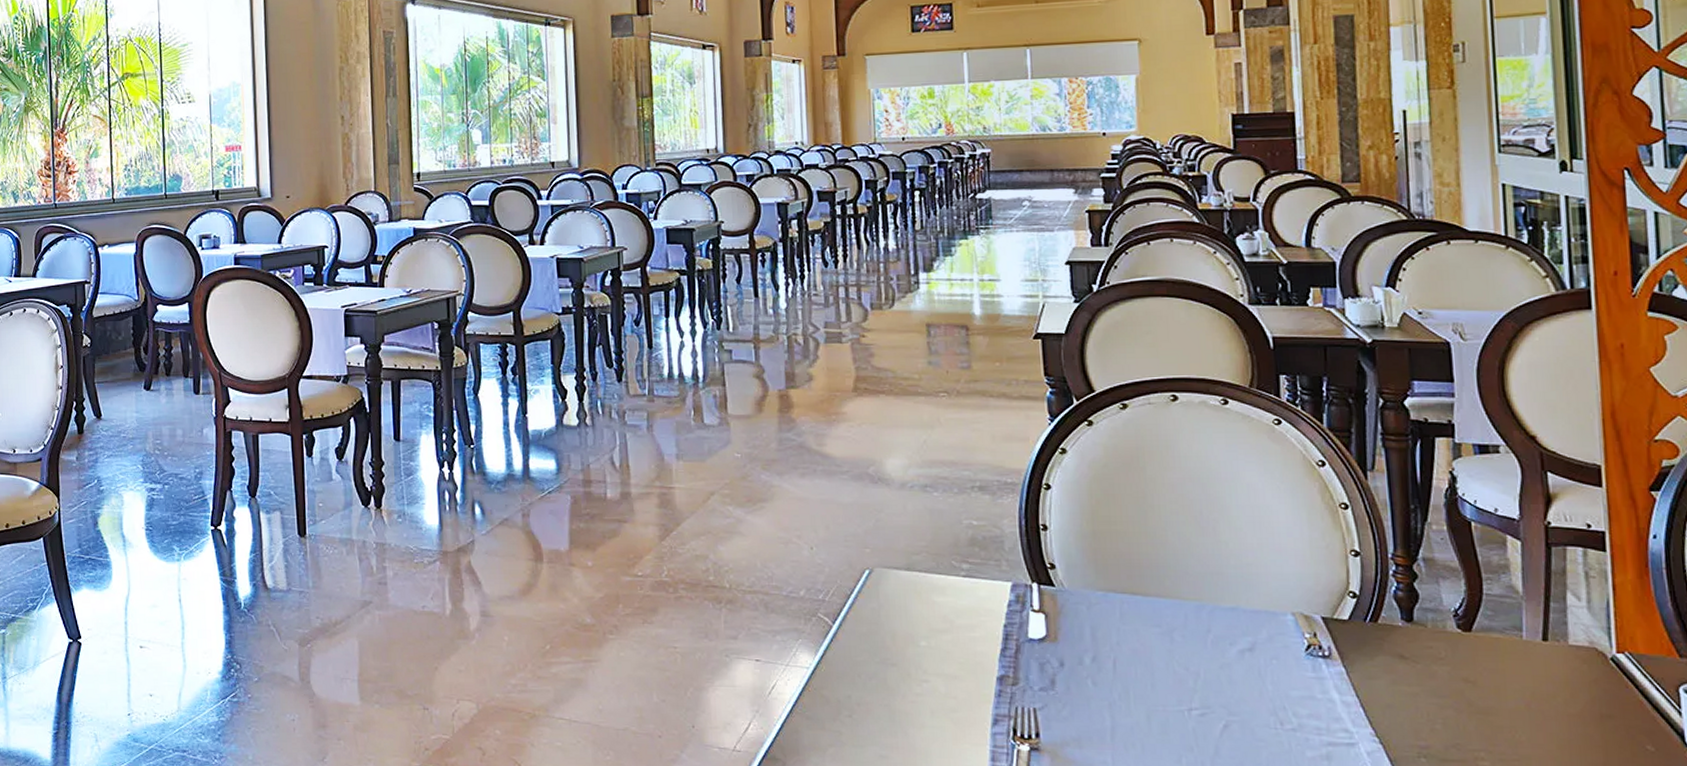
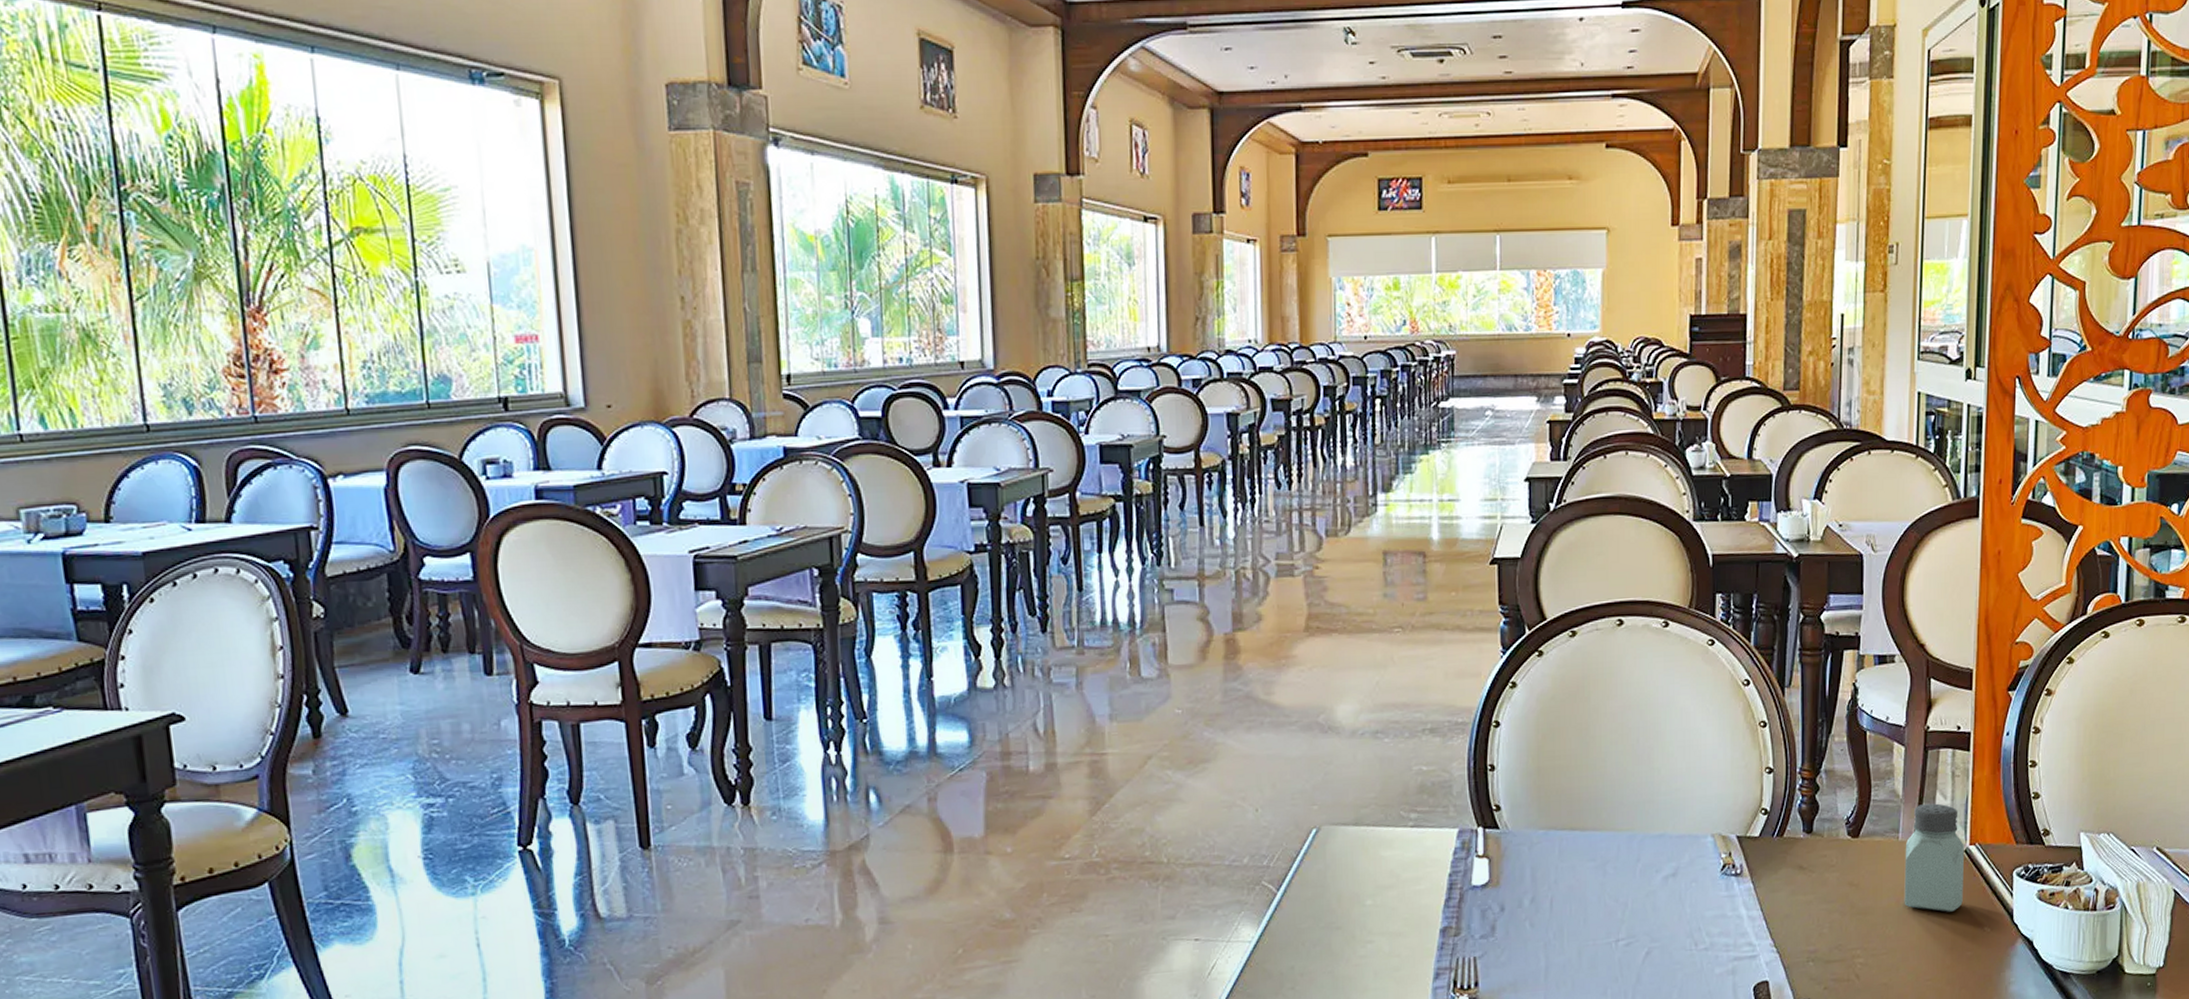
saltshaker: none [1532,604,1614,724] -> present [1904,803,1964,912]

